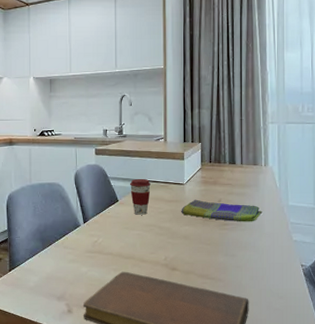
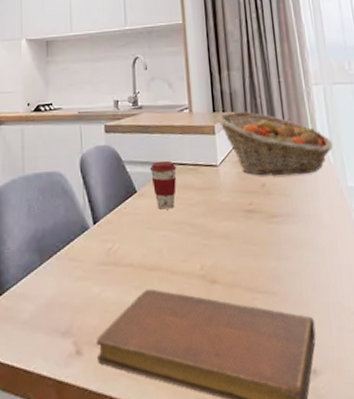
dish towel: present [181,199,263,222] -> none [216,185,318,213]
fruit basket: none [186,143,281,194] -> present [216,111,333,176]

